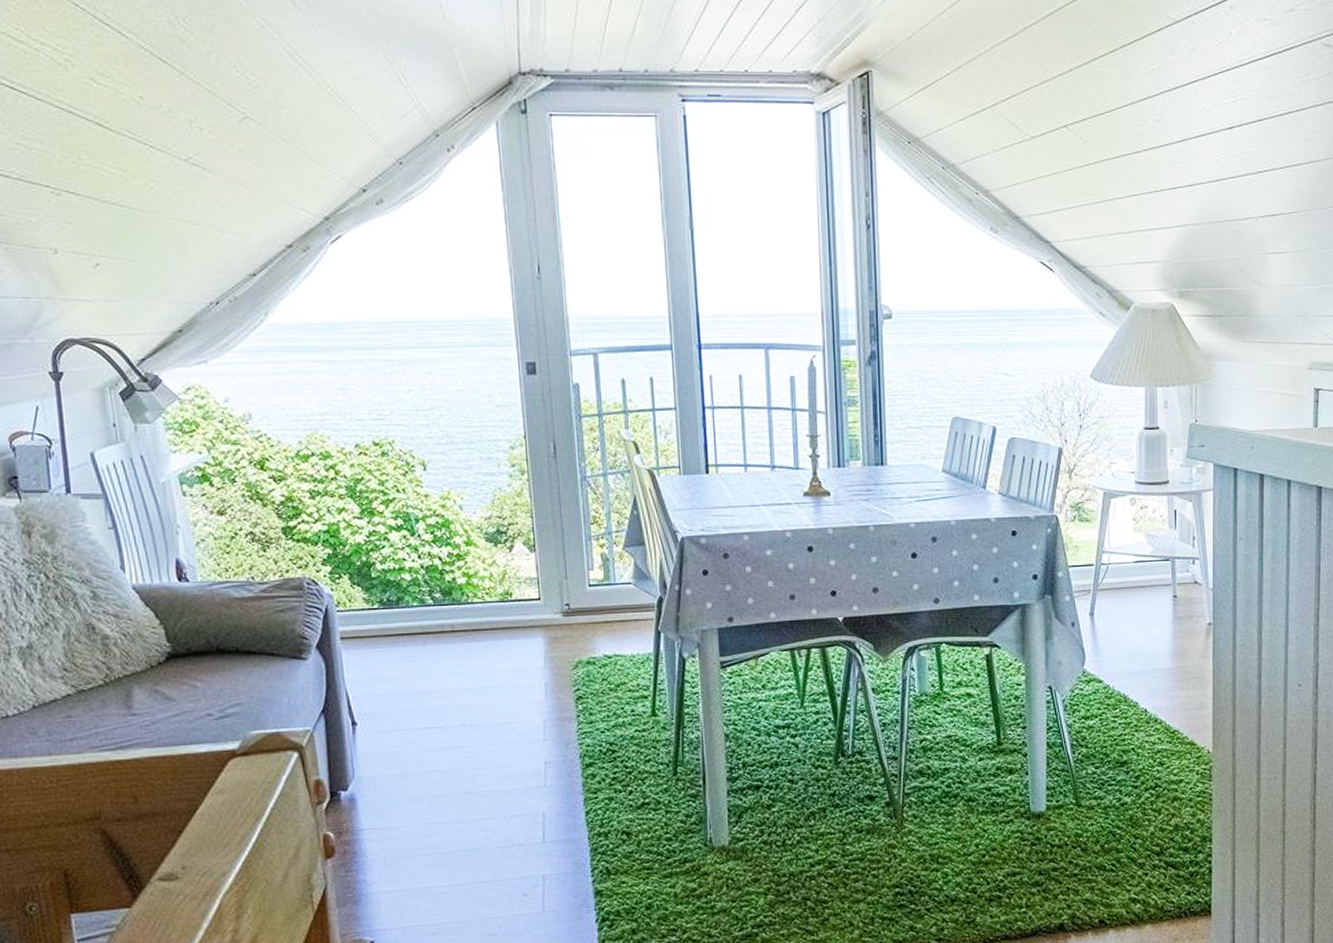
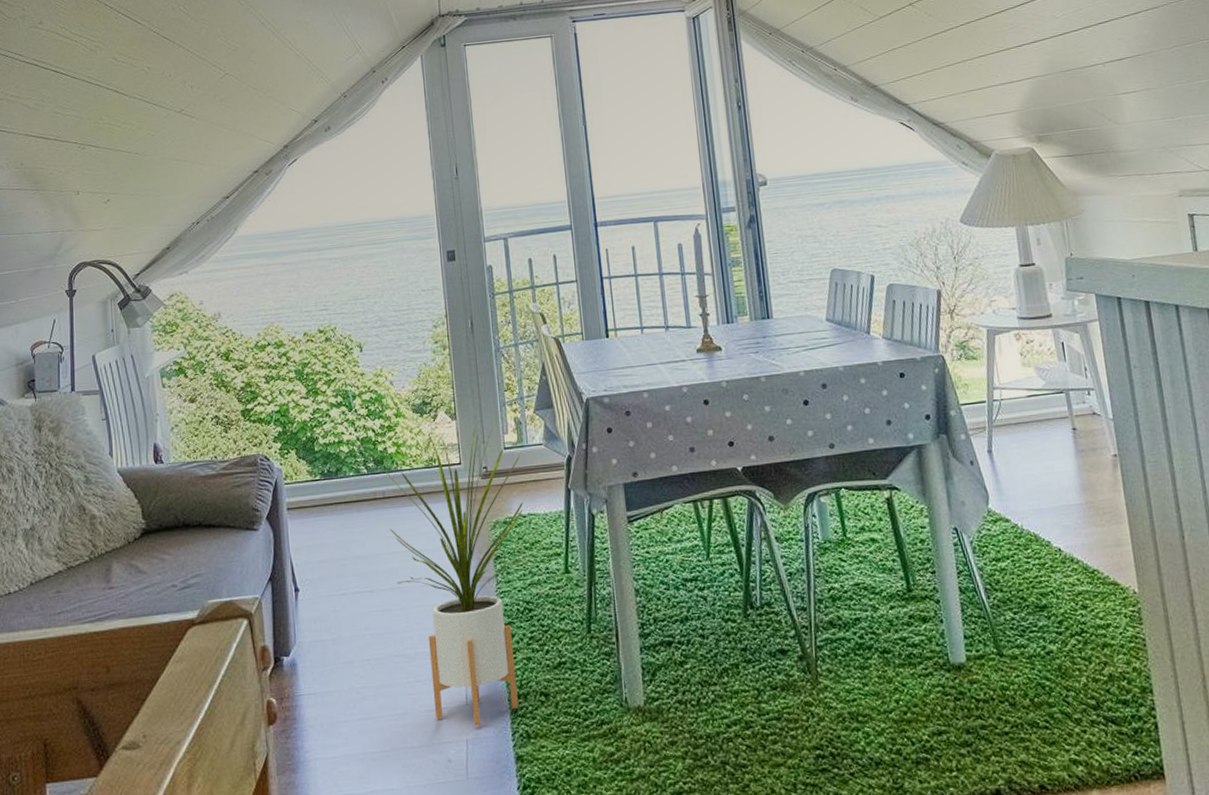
house plant: none [450,562,614,863] -> present [382,428,530,727]

